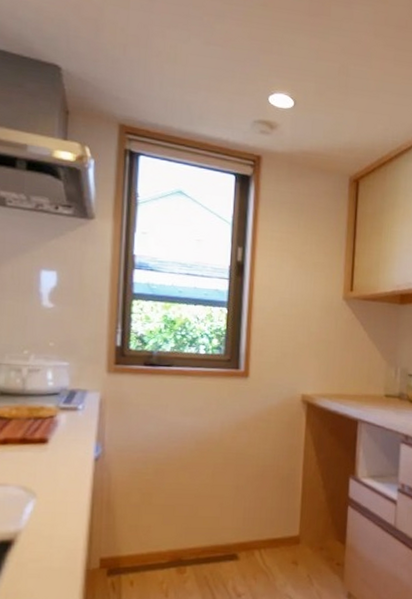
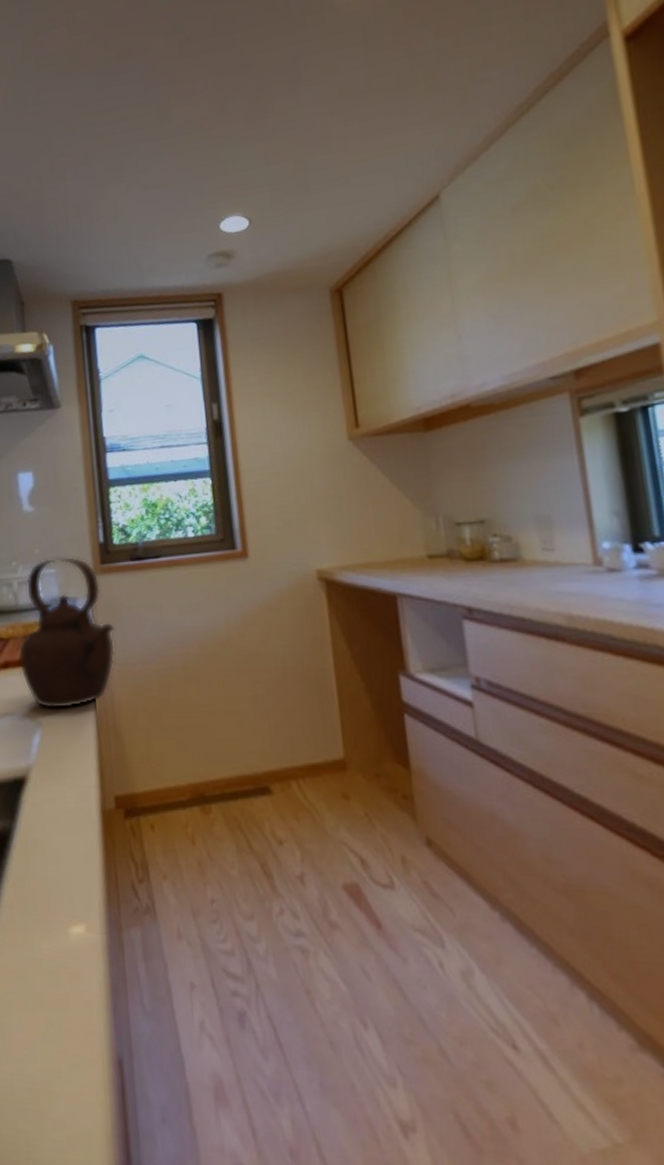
teapot: none [19,352,121,485] -> present [18,556,116,710]

